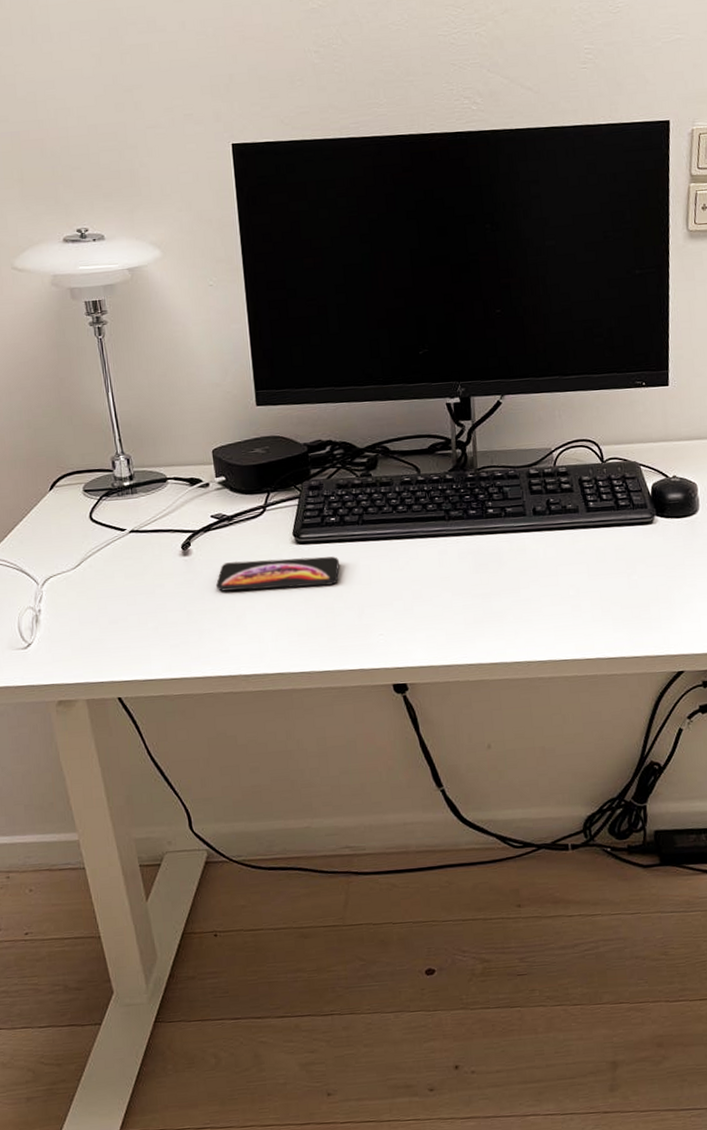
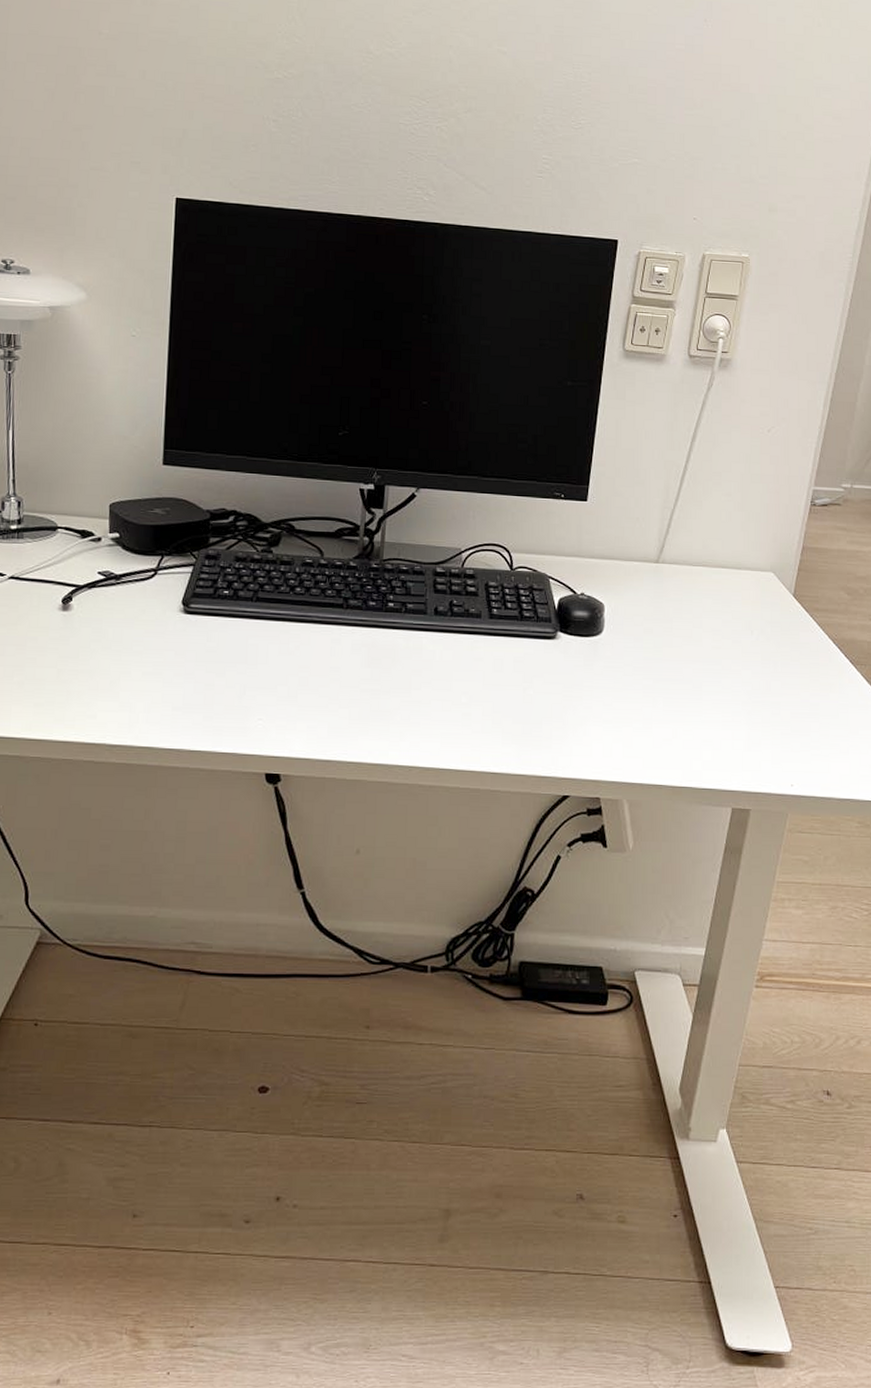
smartphone: present [215,556,340,592] -> none [92,623,228,661]

